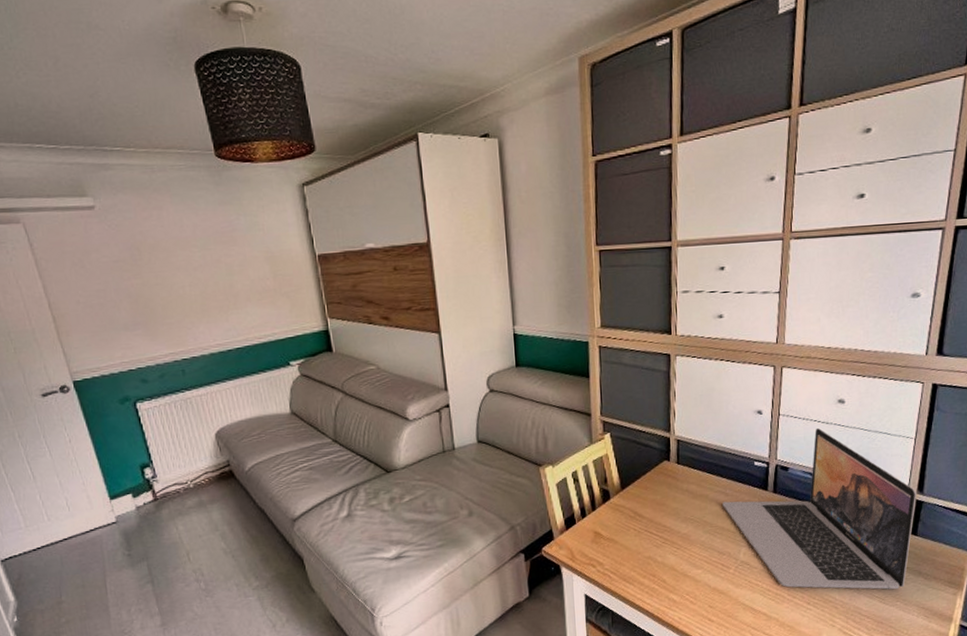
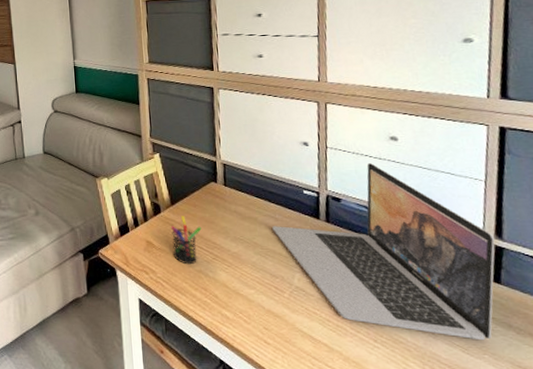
pen holder: none [621,500,652,552] -> present [171,216,202,265]

